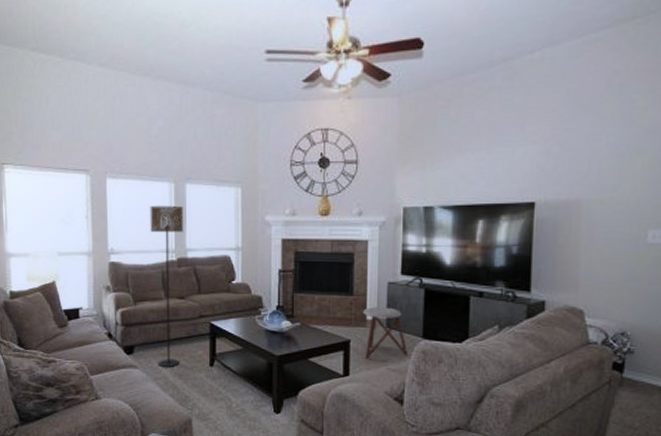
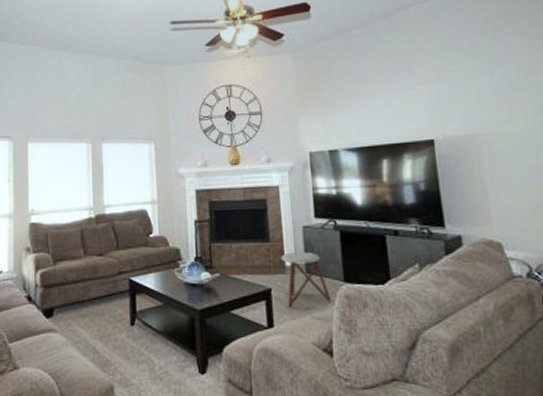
floor lamp: present [150,205,184,368] -> none [69,164,101,330]

